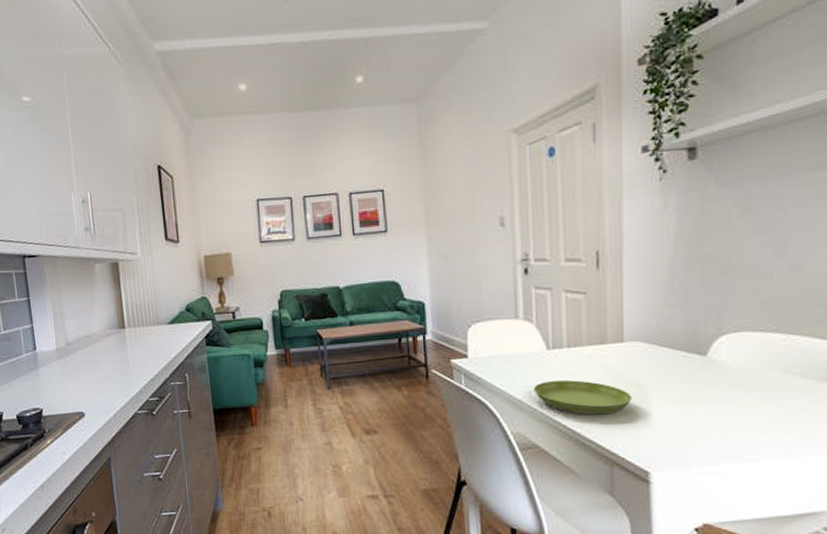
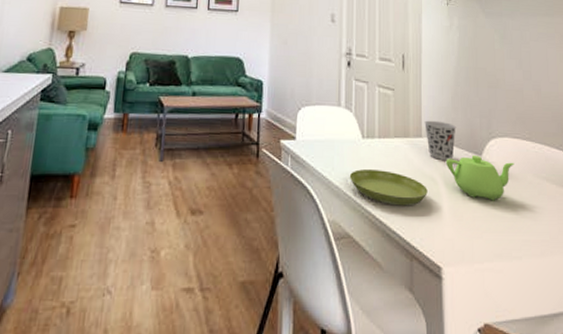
cup: none [627,321,671,365] -> present [424,120,456,161]
teapot: none [655,355,754,403] -> present [445,155,515,201]

